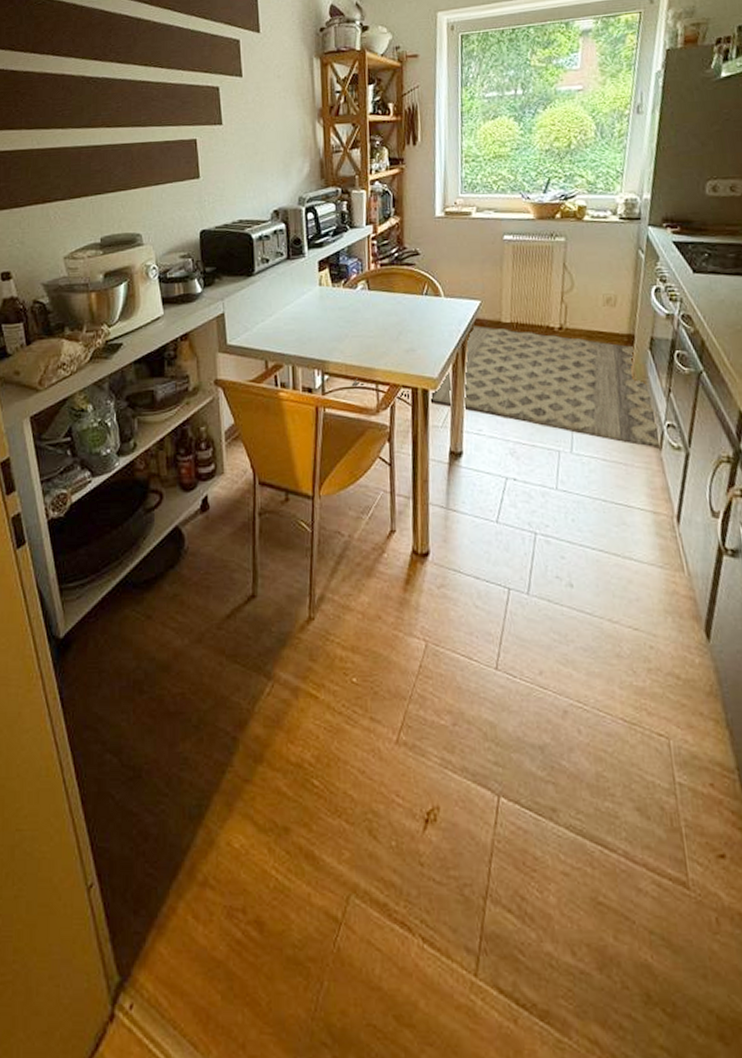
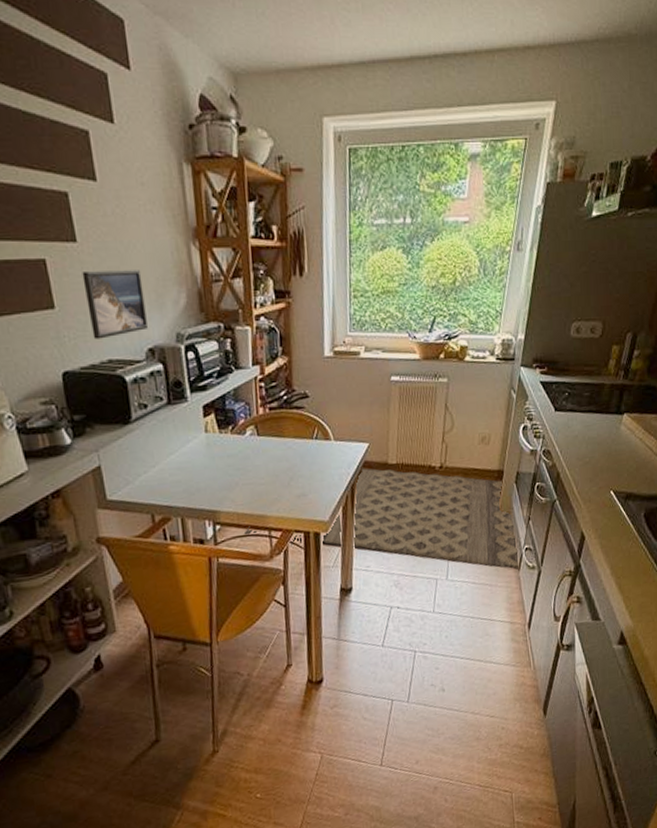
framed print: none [224,145,274,203] -> present [82,270,148,340]

